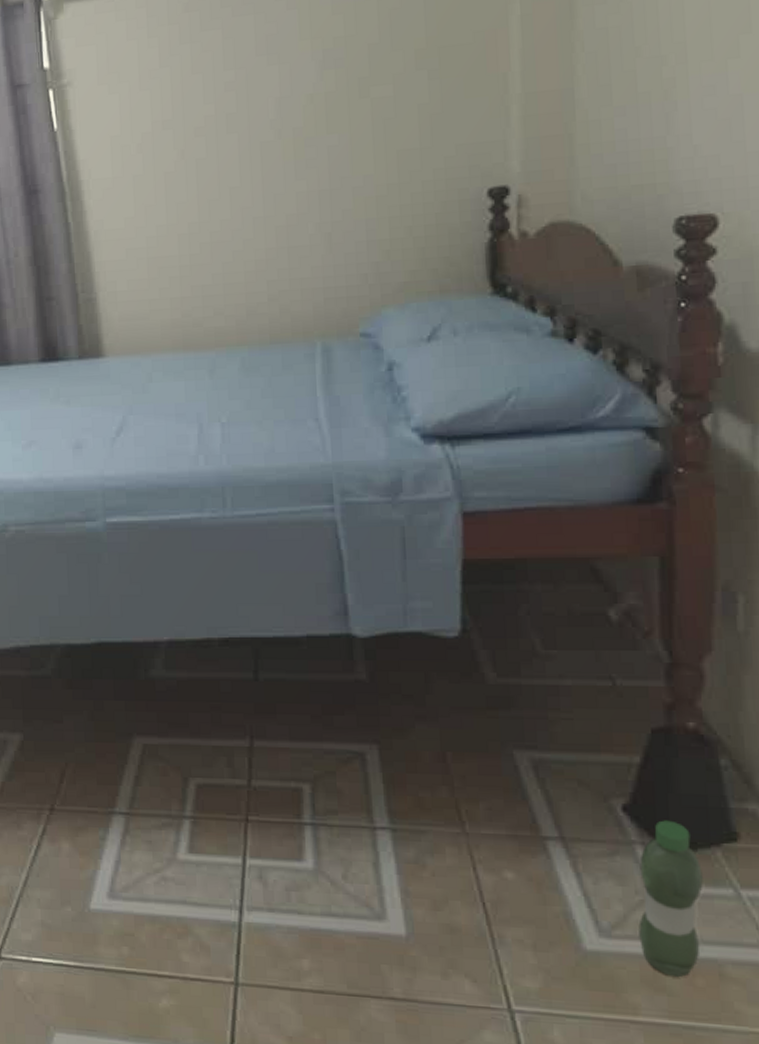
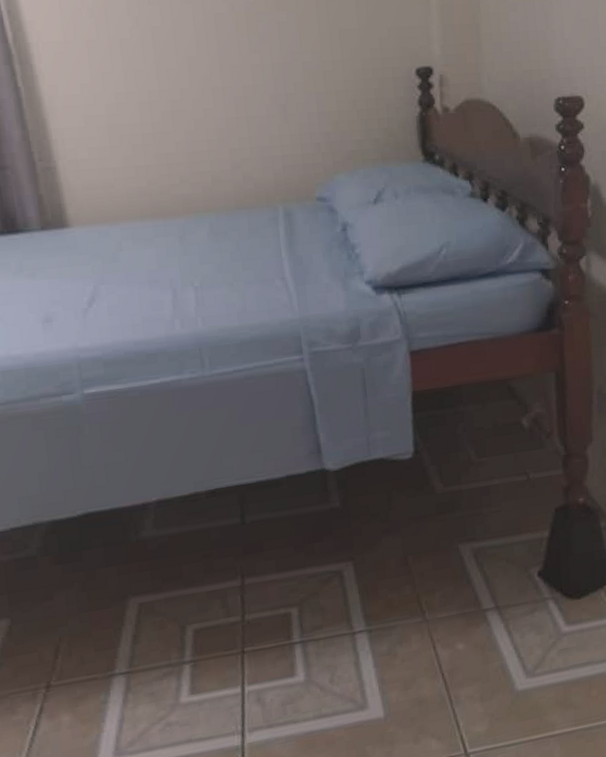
water bottle: present [638,820,703,978] -> none [551,576,594,694]

